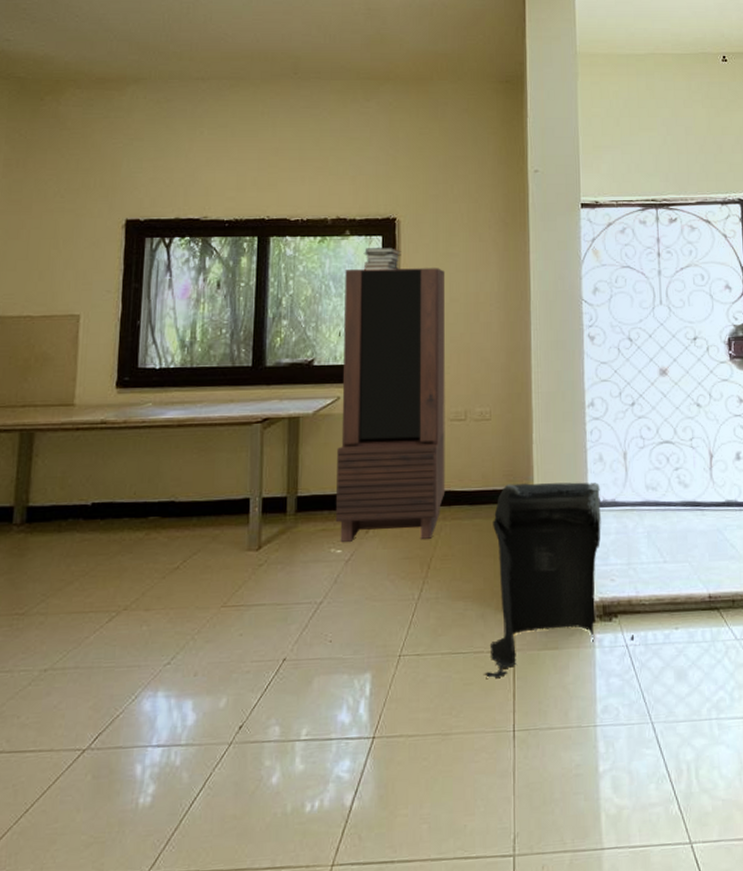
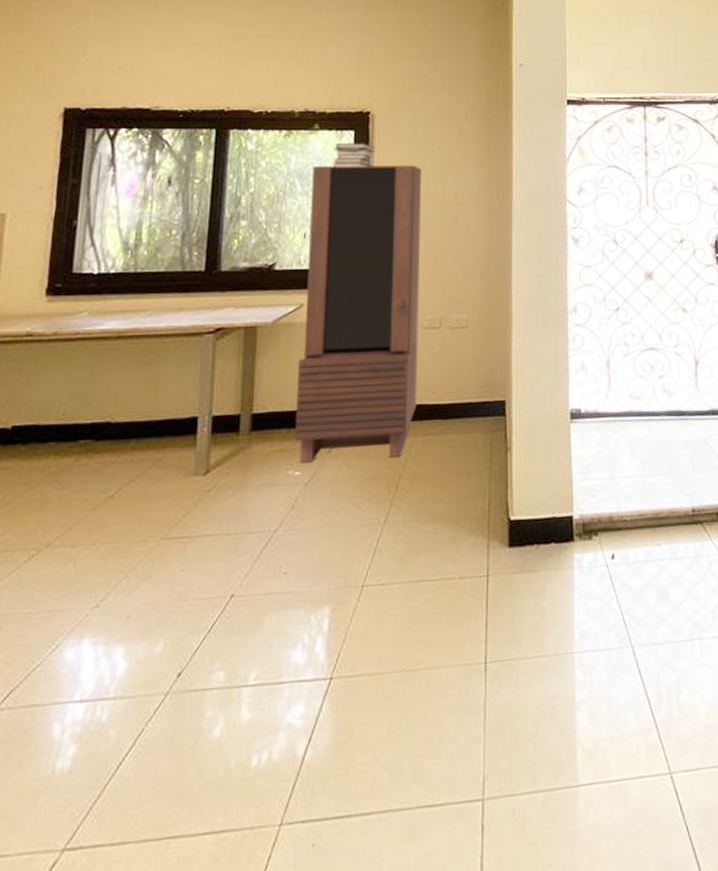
trash can: present [484,482,601,678] -> none [455,392,582,607]

